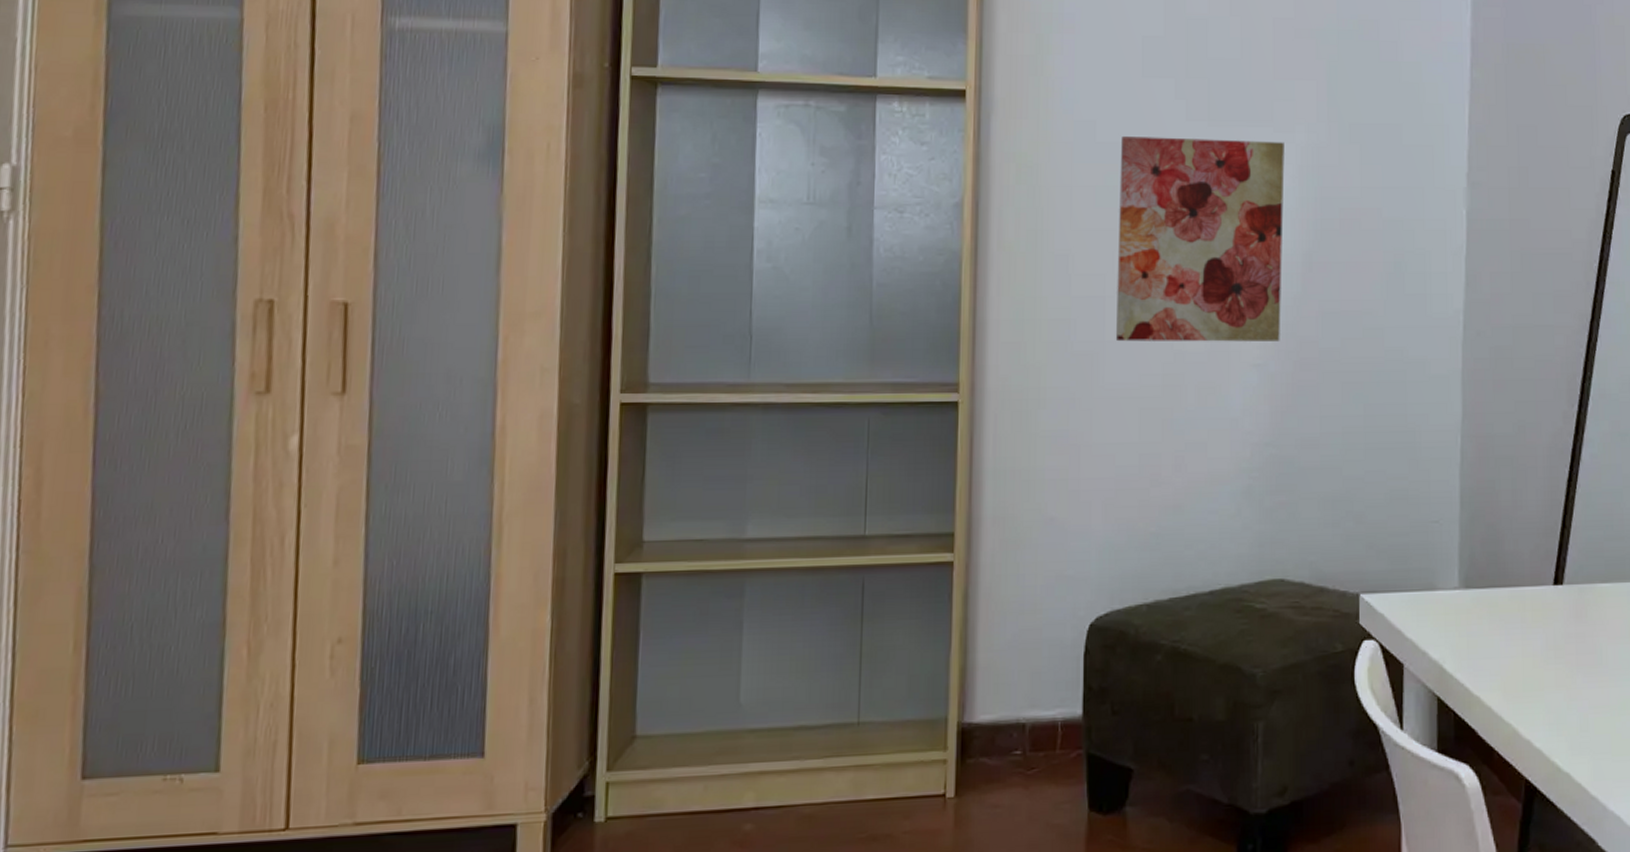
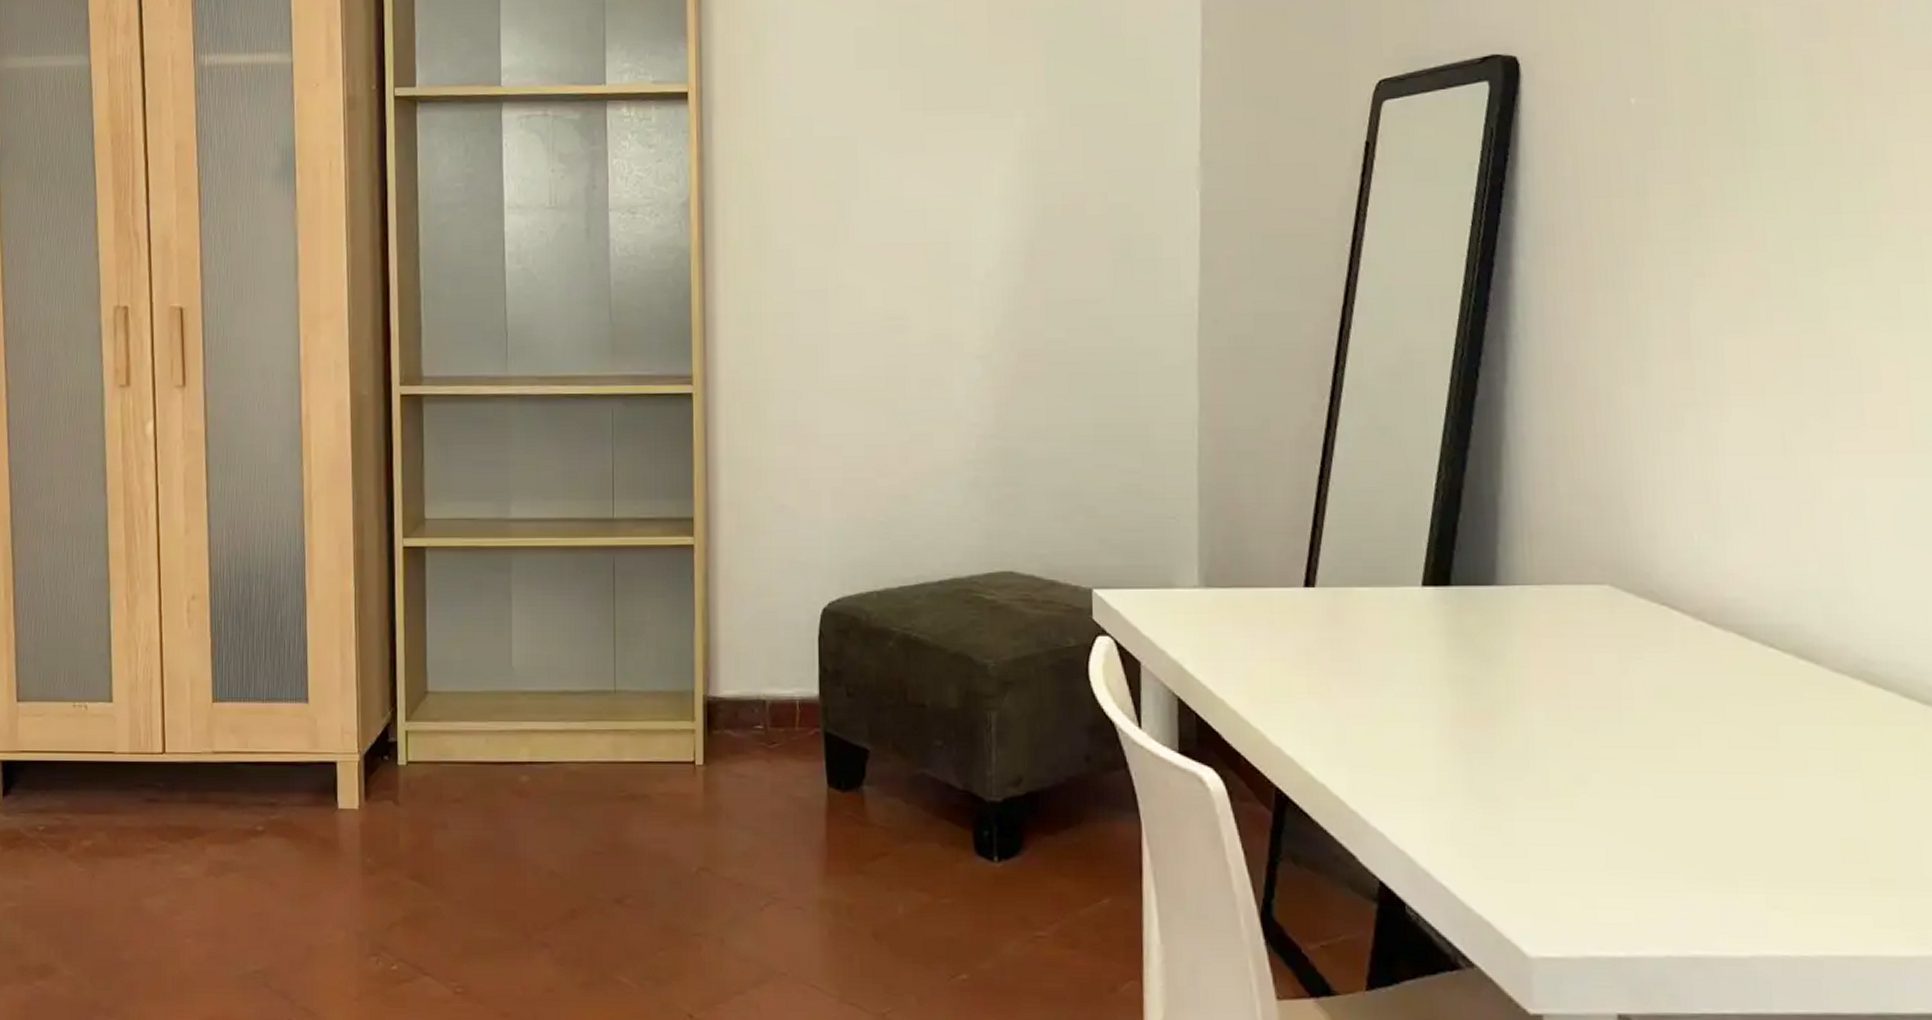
wall art: present [1115,135,1285,342] -> none [837,127,1004,334]

